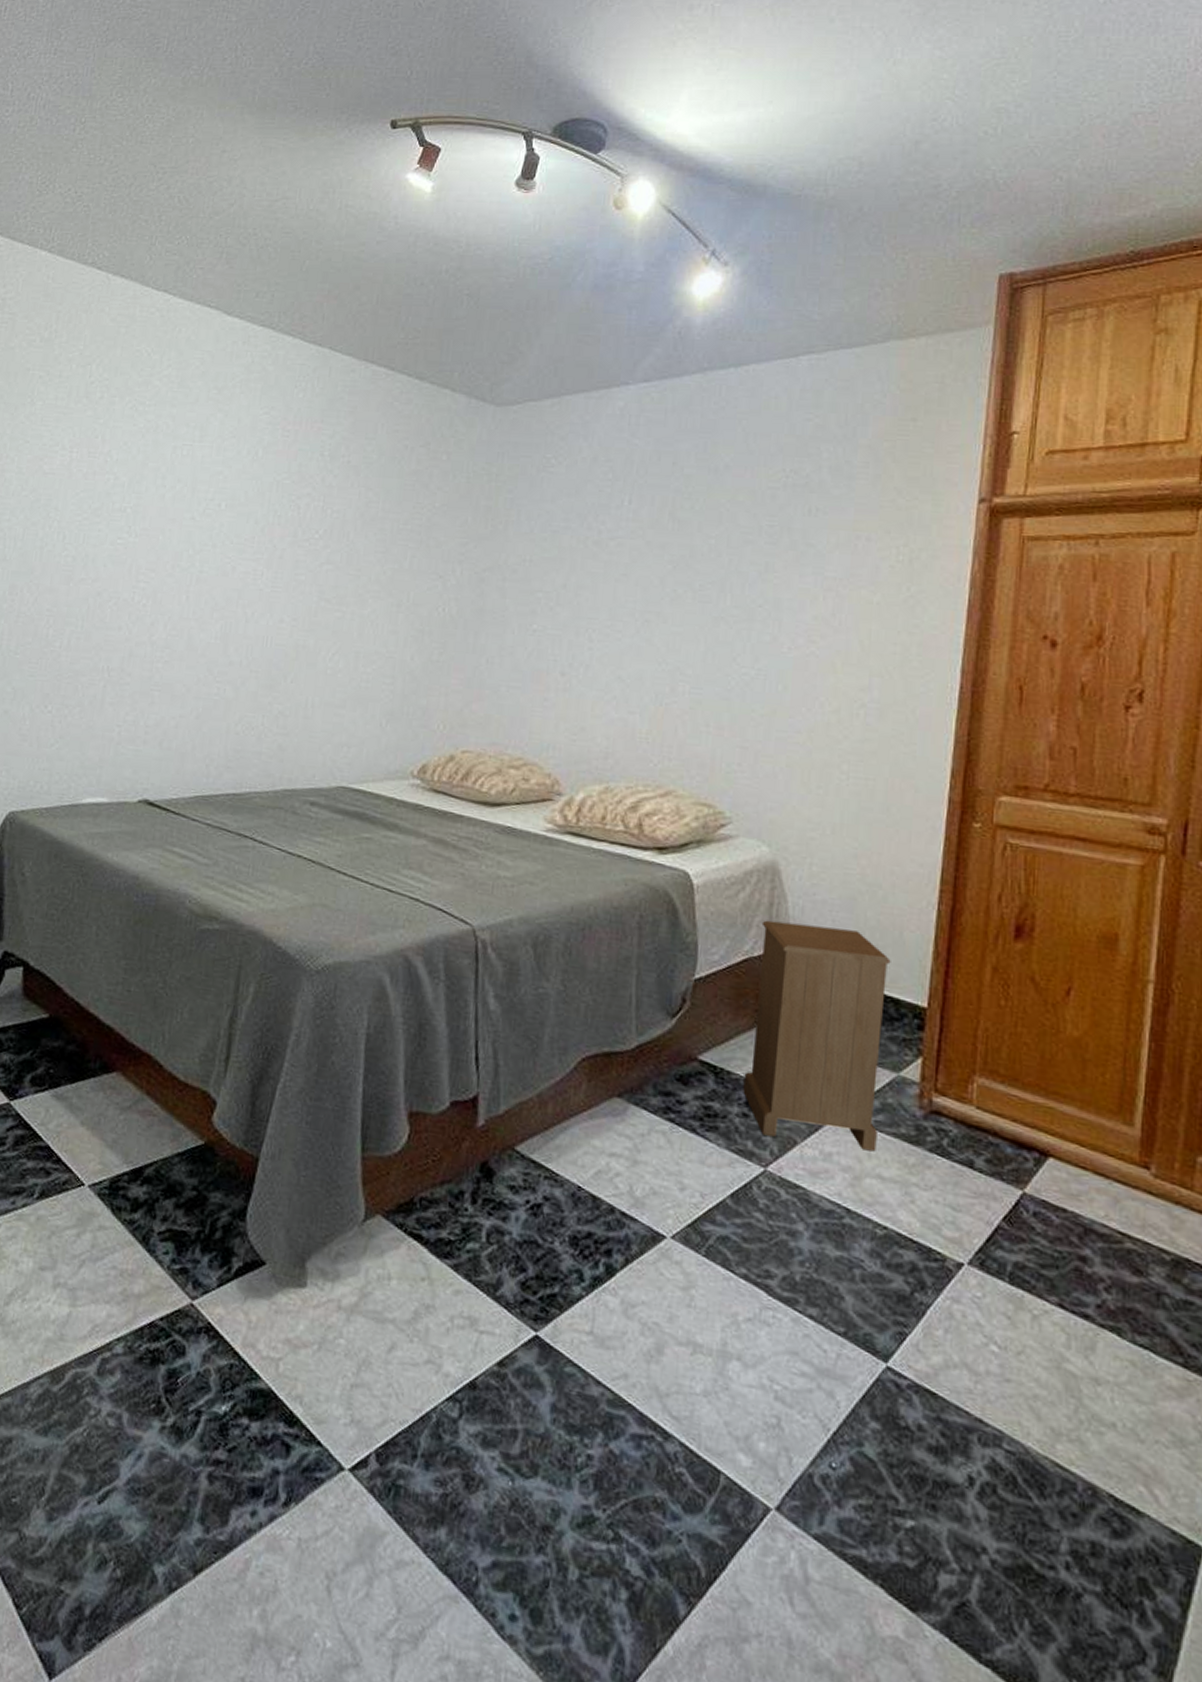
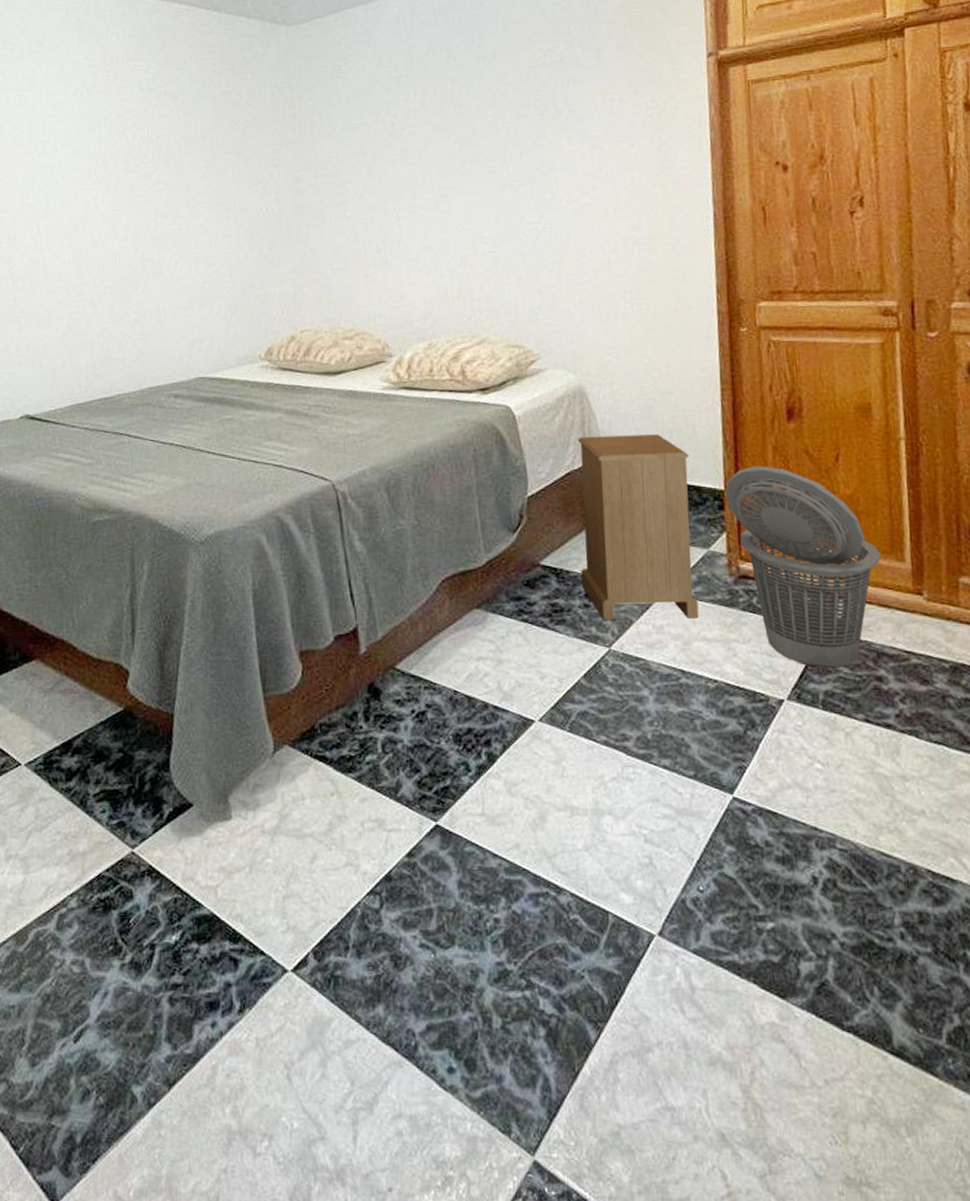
laundry basket: none [927,985,1106,1238] -> present [724,465,882,669]

